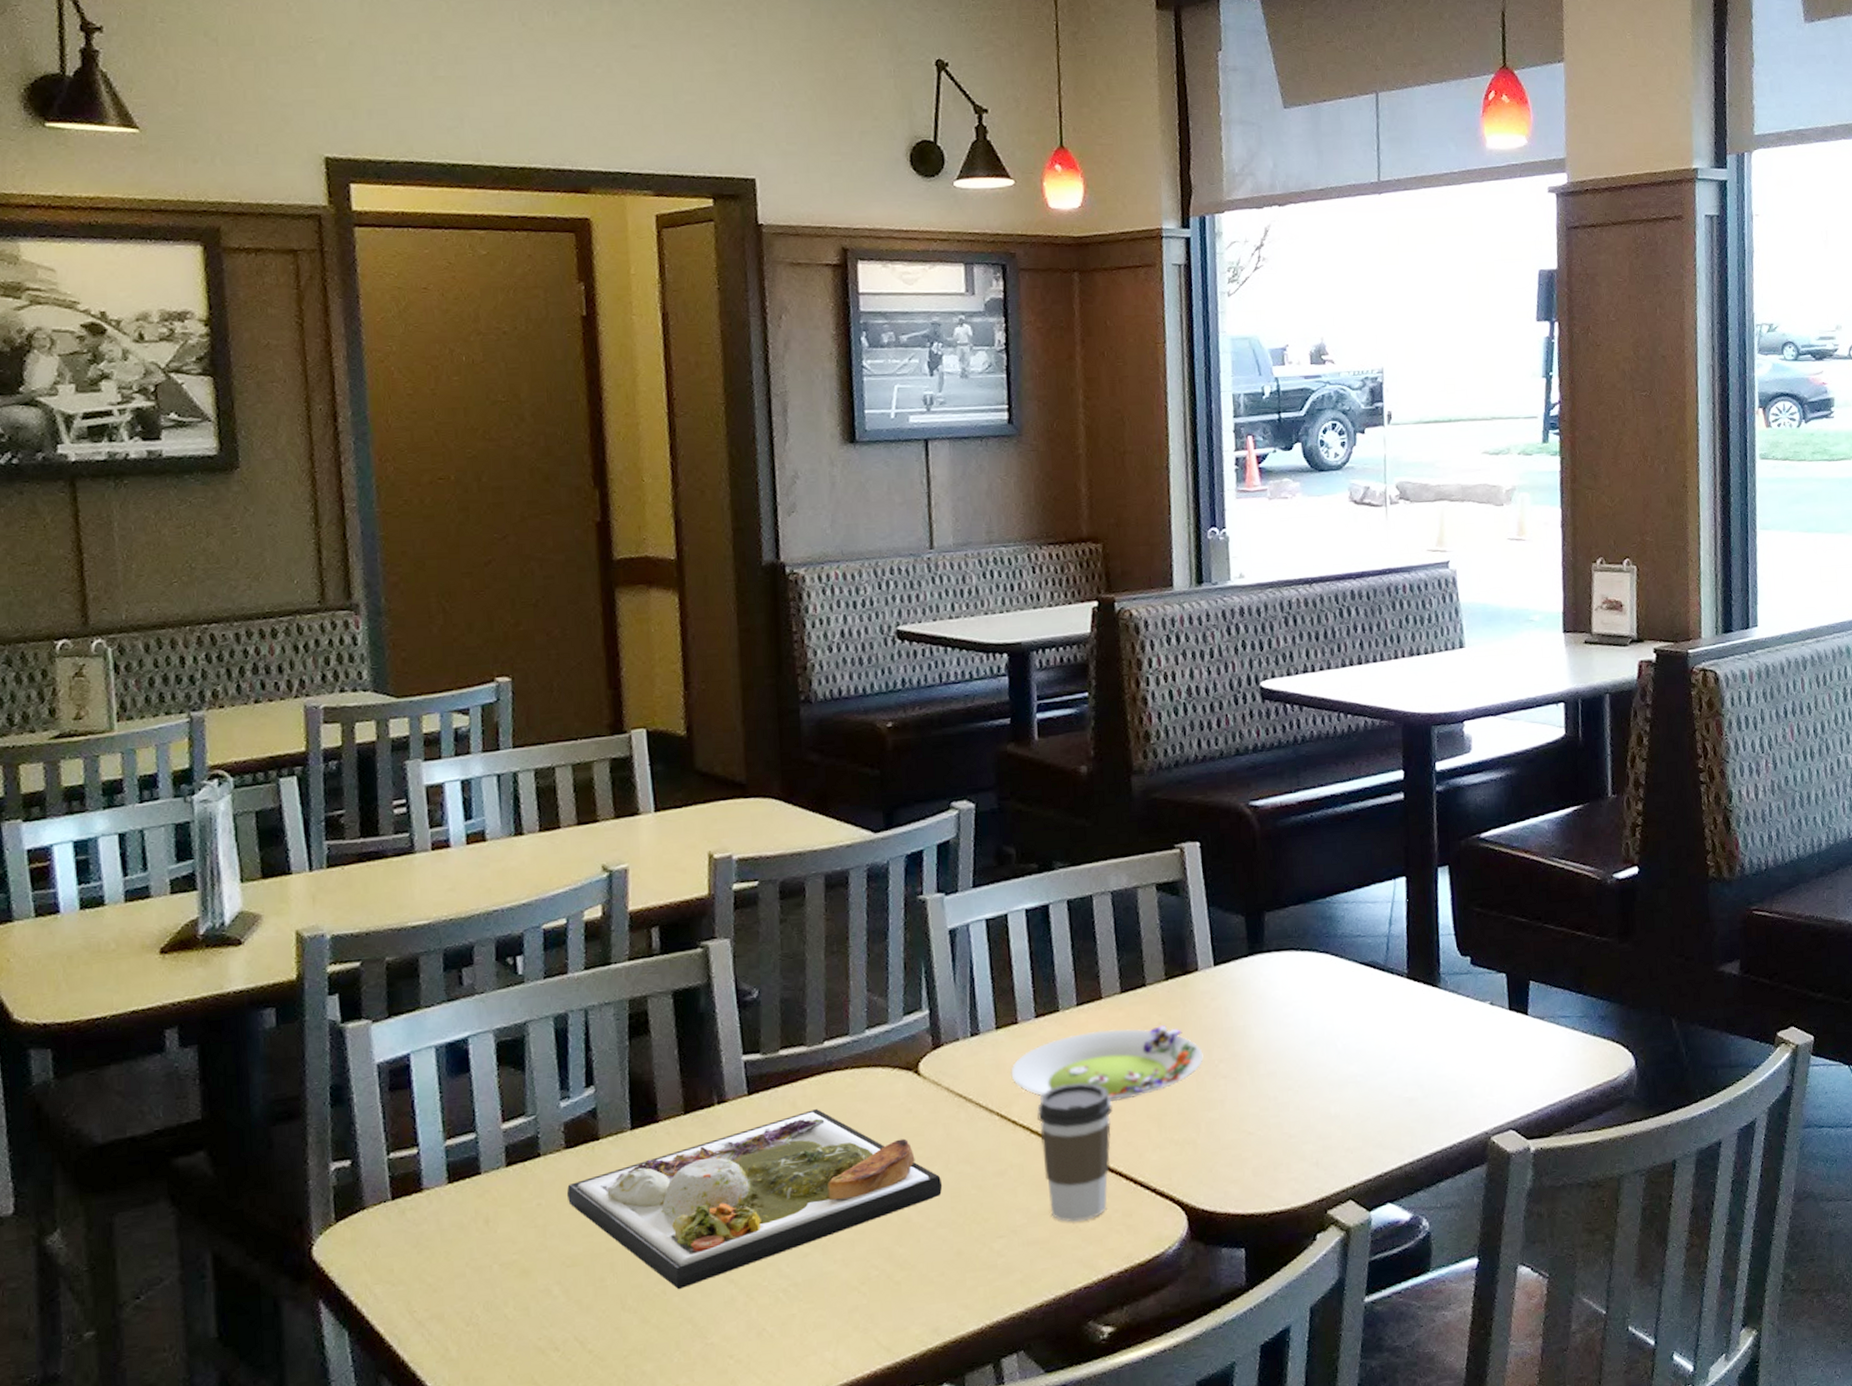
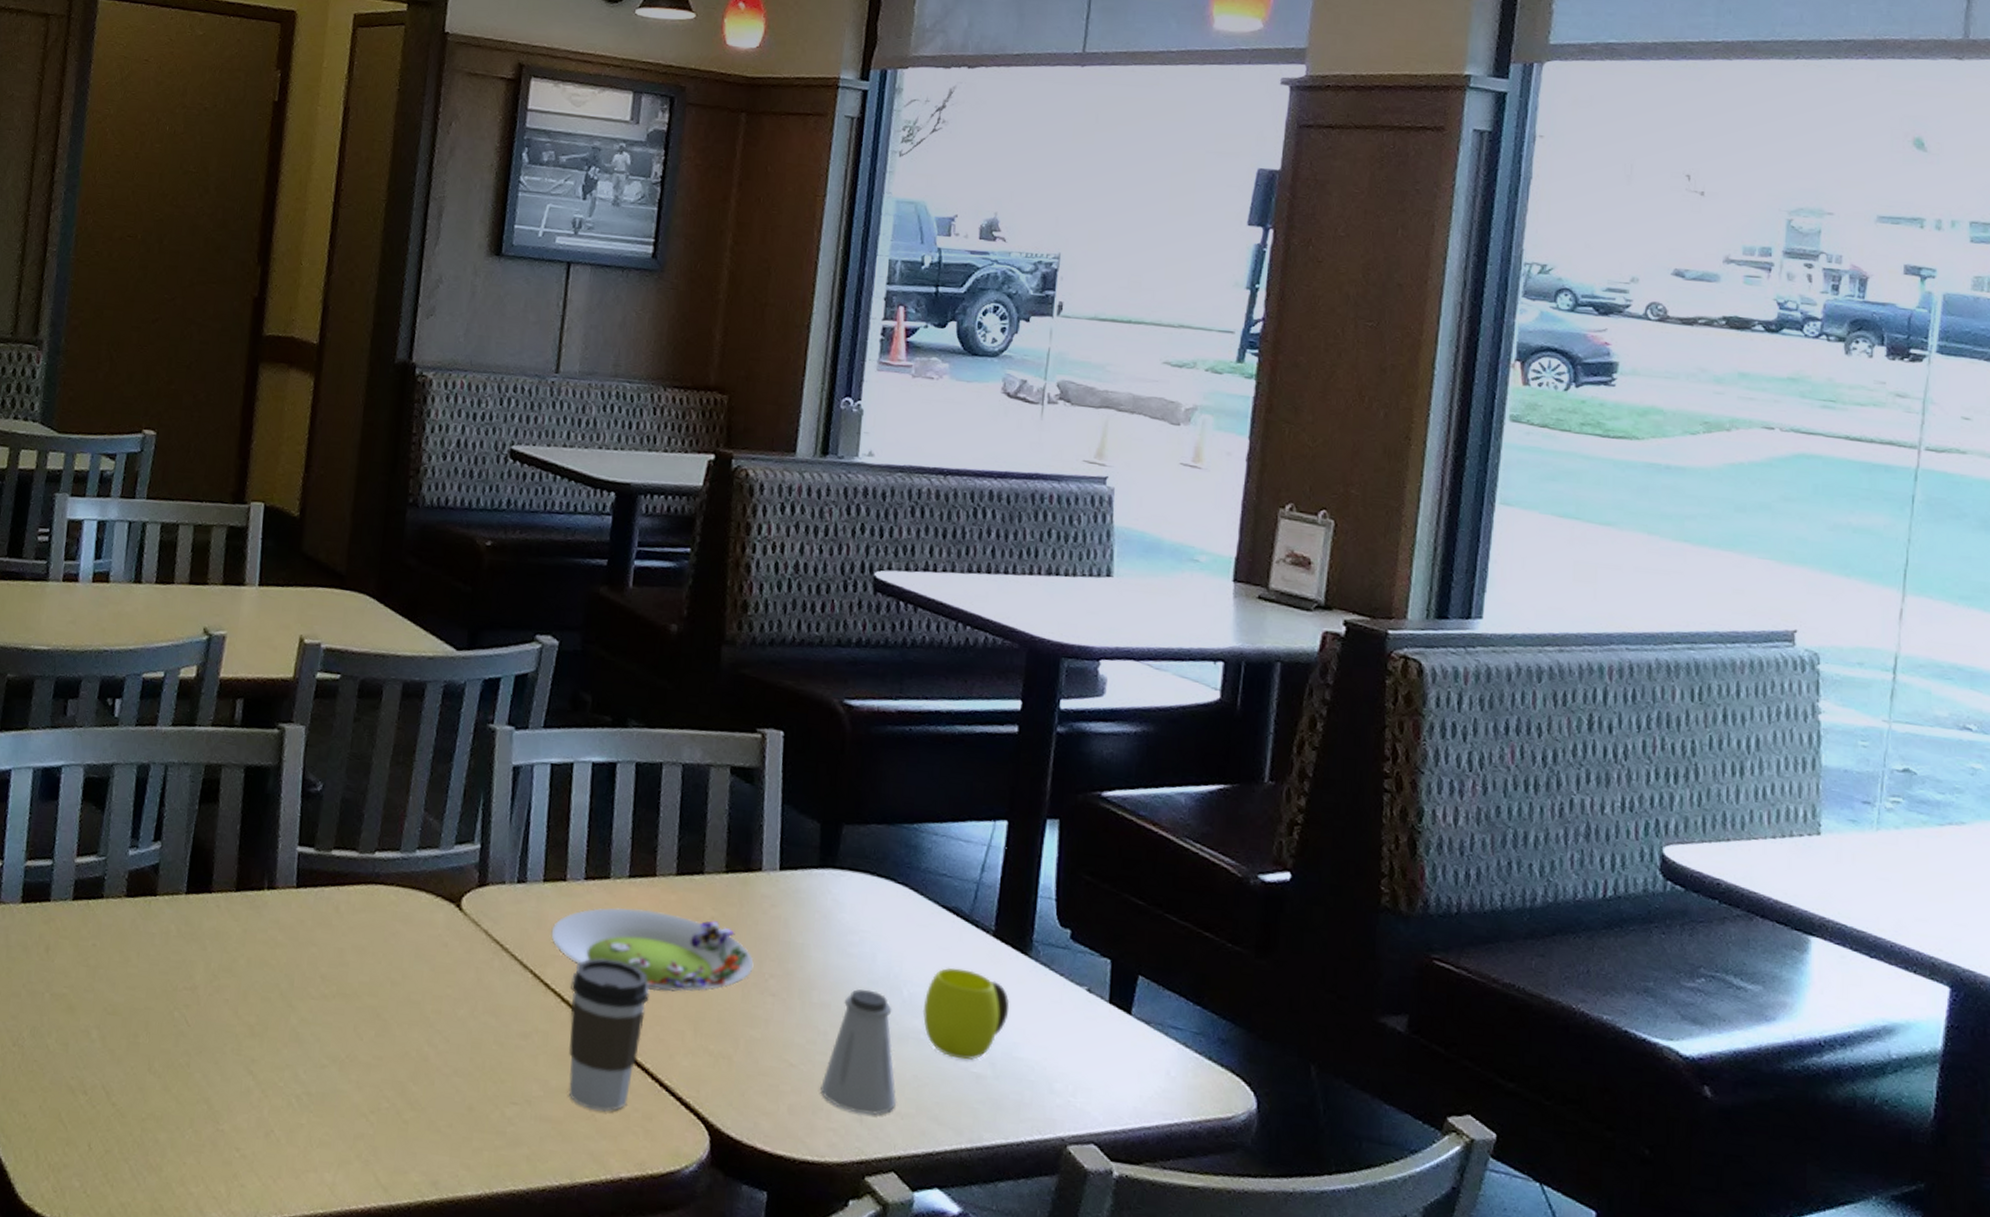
dinner plate: present [566,1109,943,1290] -> none [119,918,466,1067]
saltshaker: none [1278,1050,1346,1159] -> present [820,989,897,1116]
cup: none [1356,1011,1429,1090] -> present [922,967,1010,1060]

